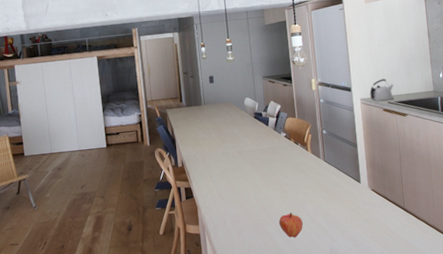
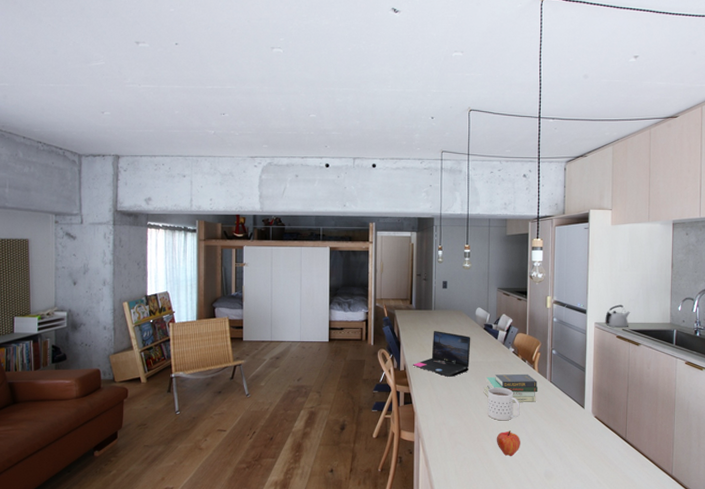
laptop: none [190,124,245,168] -> present [413,331,471,377]
books: none [260,156,314,185] -> present [483,373,538,402]
mug: none [264,171,299,205] -> present [487,387,520,421]

